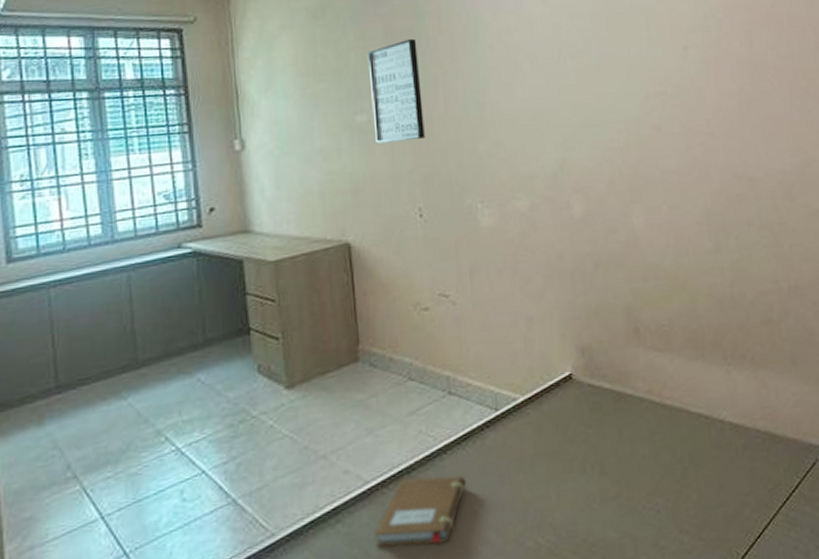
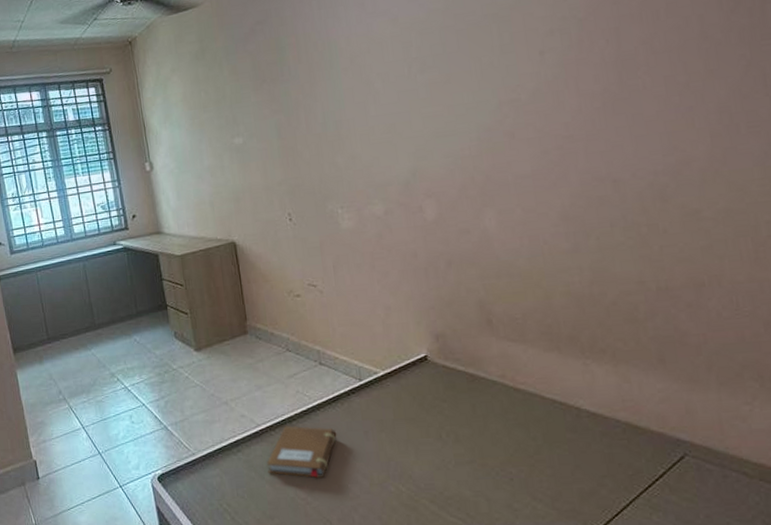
wall art: present [367,38,425,144] -> none [240,69,291,161]

